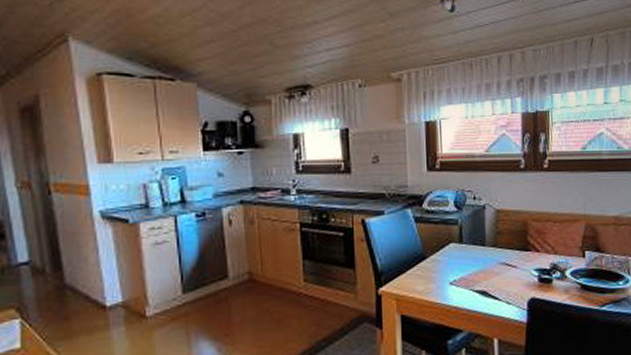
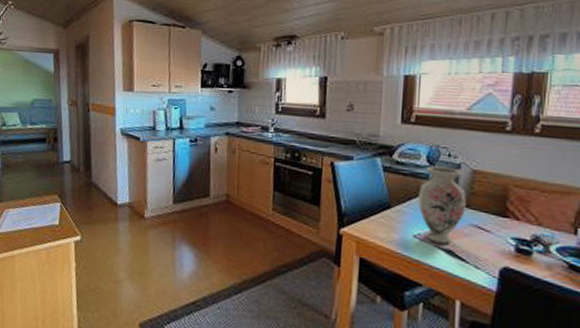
vase: none [451,210,494,286] -> present [418,166,466,244]

